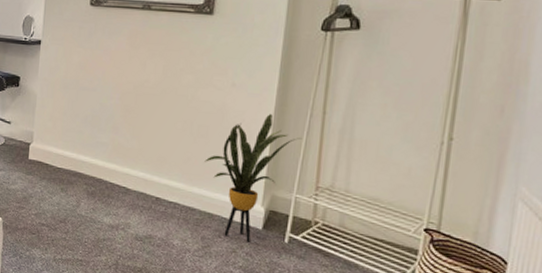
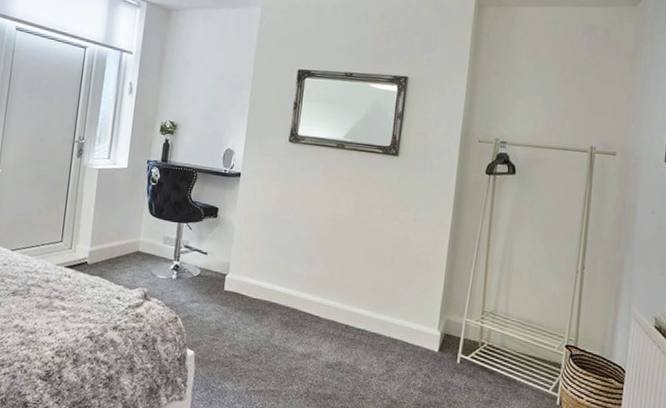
house plant: present [204,113,303,242] -> none [389,245,471,364]

